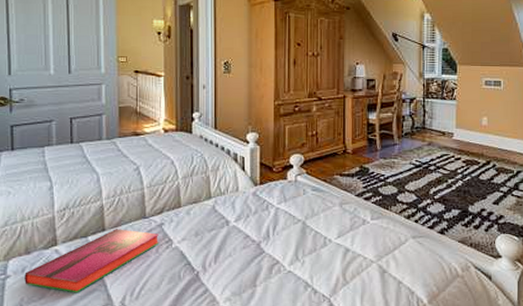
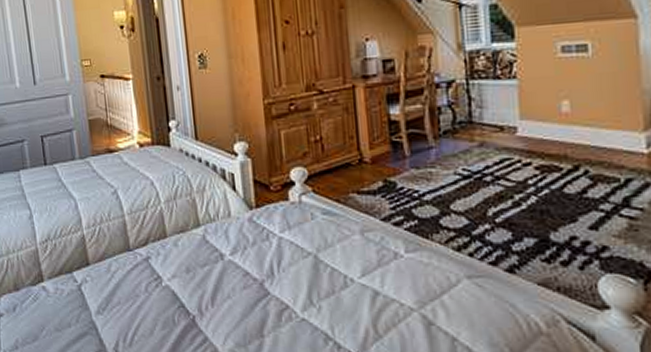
hardback book: present [24,229,160,293] -> none [16,263,148,336]

